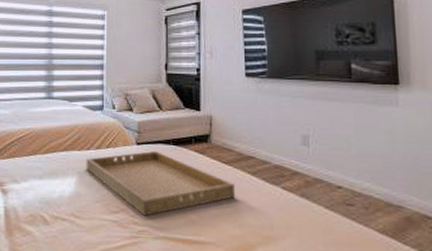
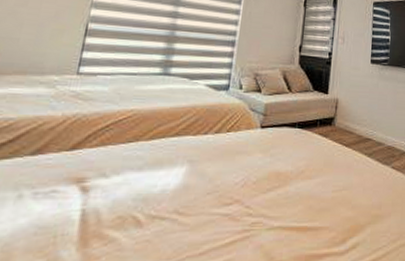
tray: present [86,150,236,216] -> none [199,134,353,206]

